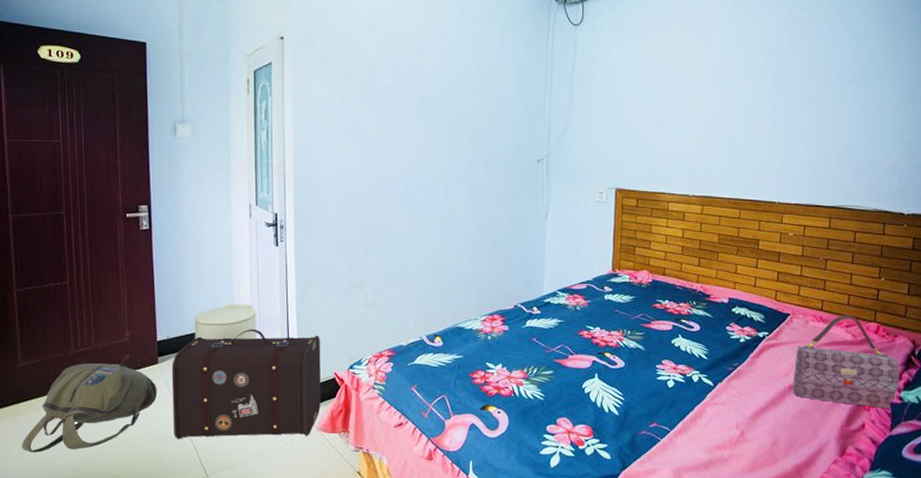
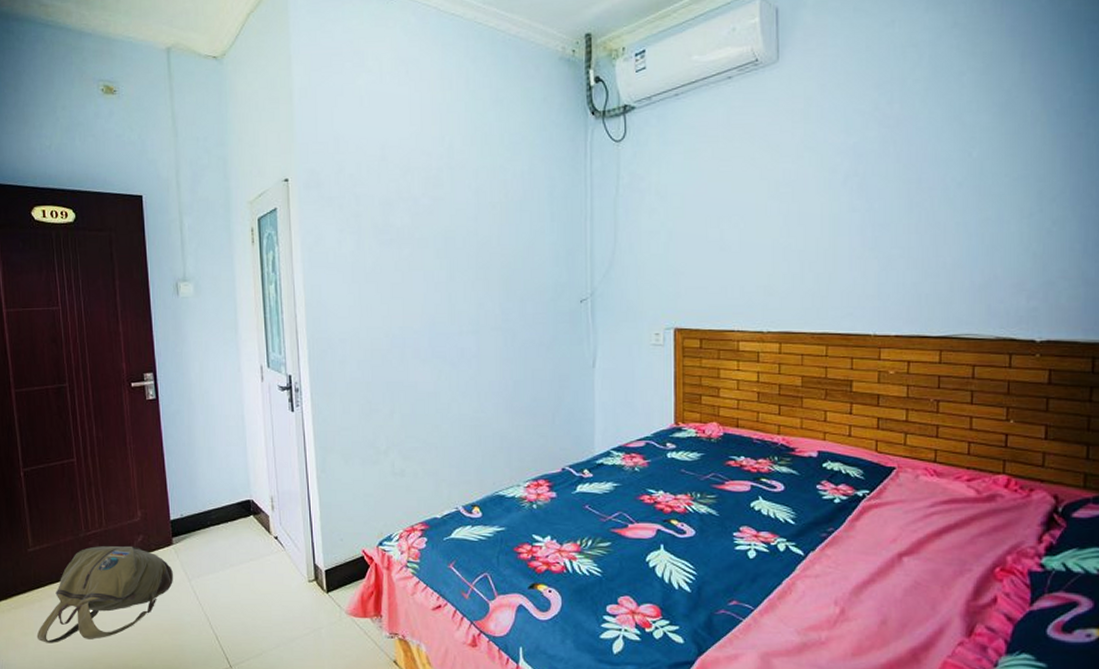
suitcase: present [171,328,322,439] -> none [187,504,349,627]
pedal bin: present [194,304,257,340] -> none [208,477,276,518]
handbag: present [792,315,900,410] -> none [902,467,1039,580]

